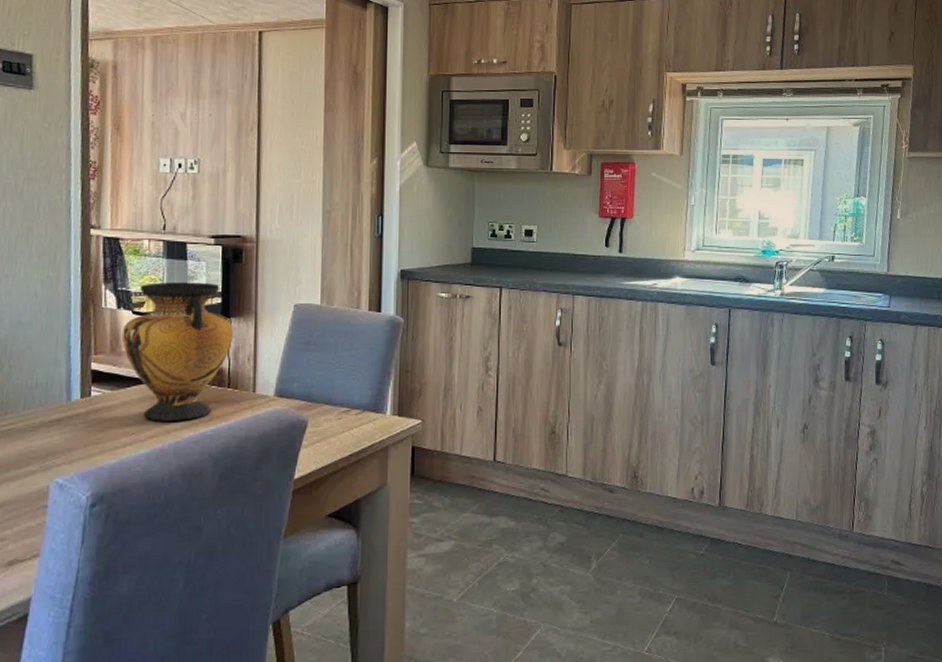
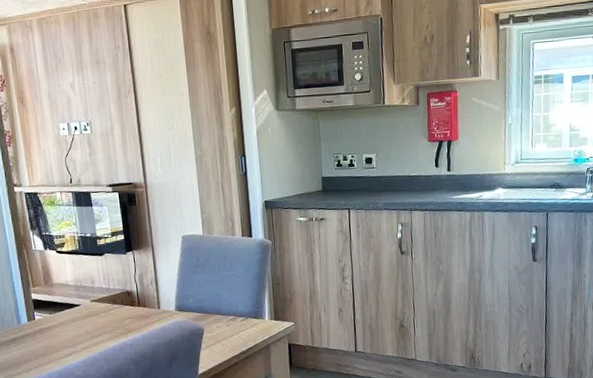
vase: present [121,282,233,421] -> none [51,223,137,336]

